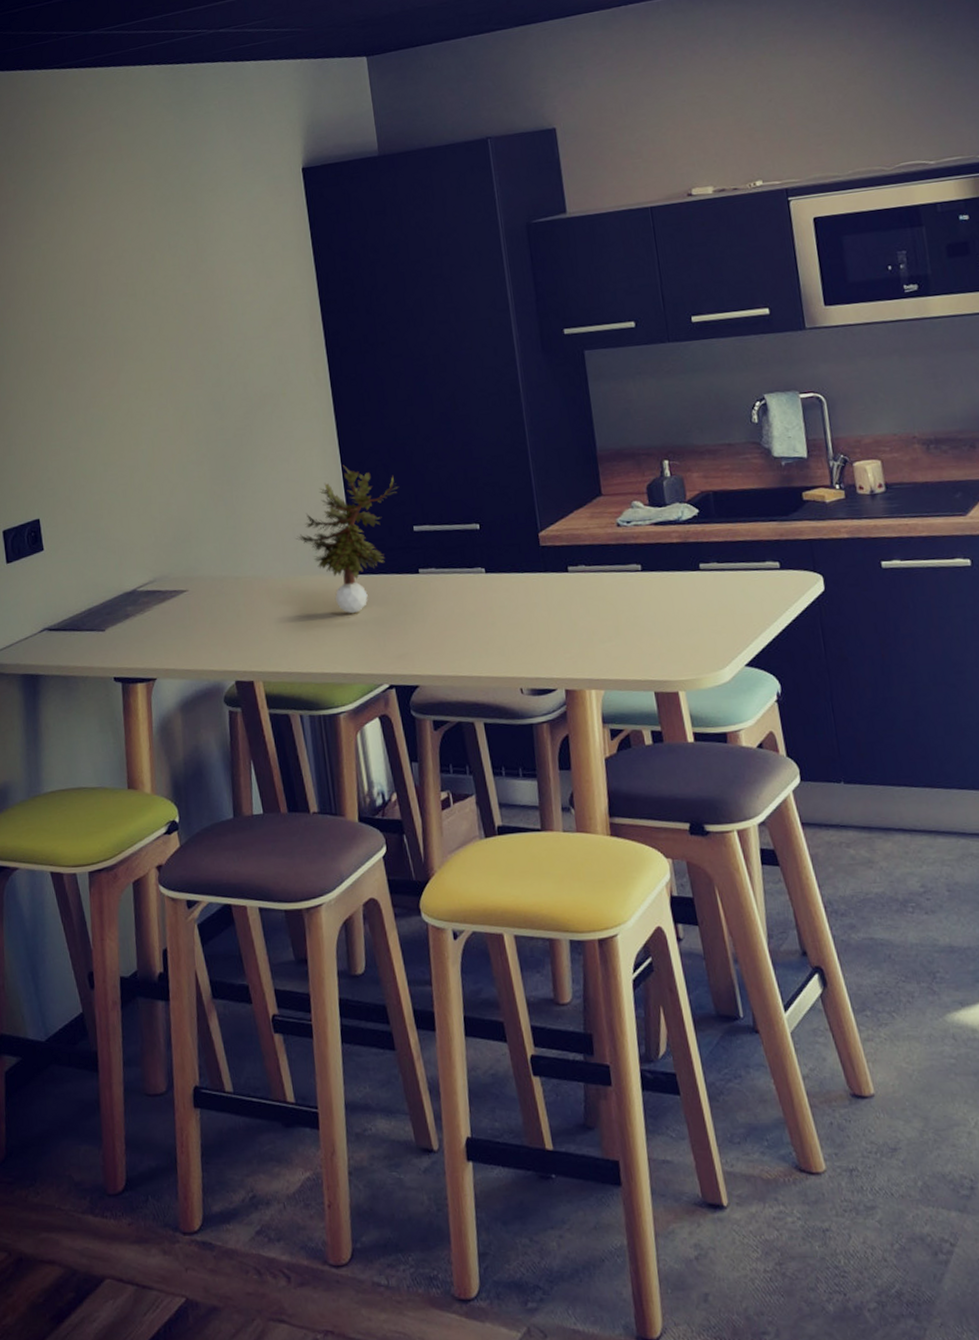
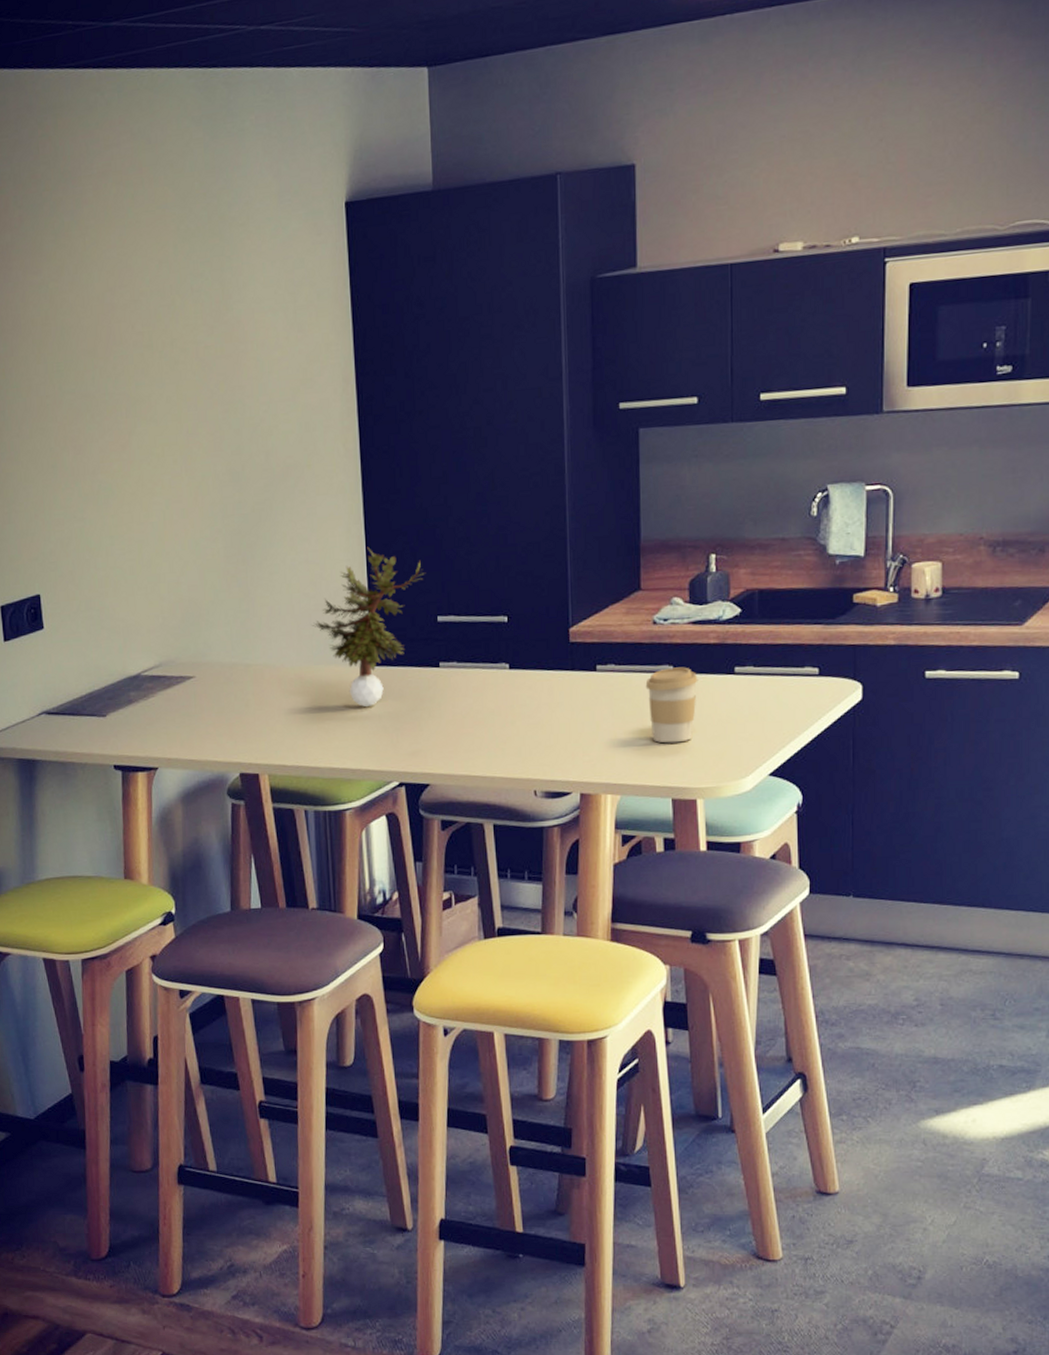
coffee cup: none [616,565,668,639] -> present [645,667,698,744]

